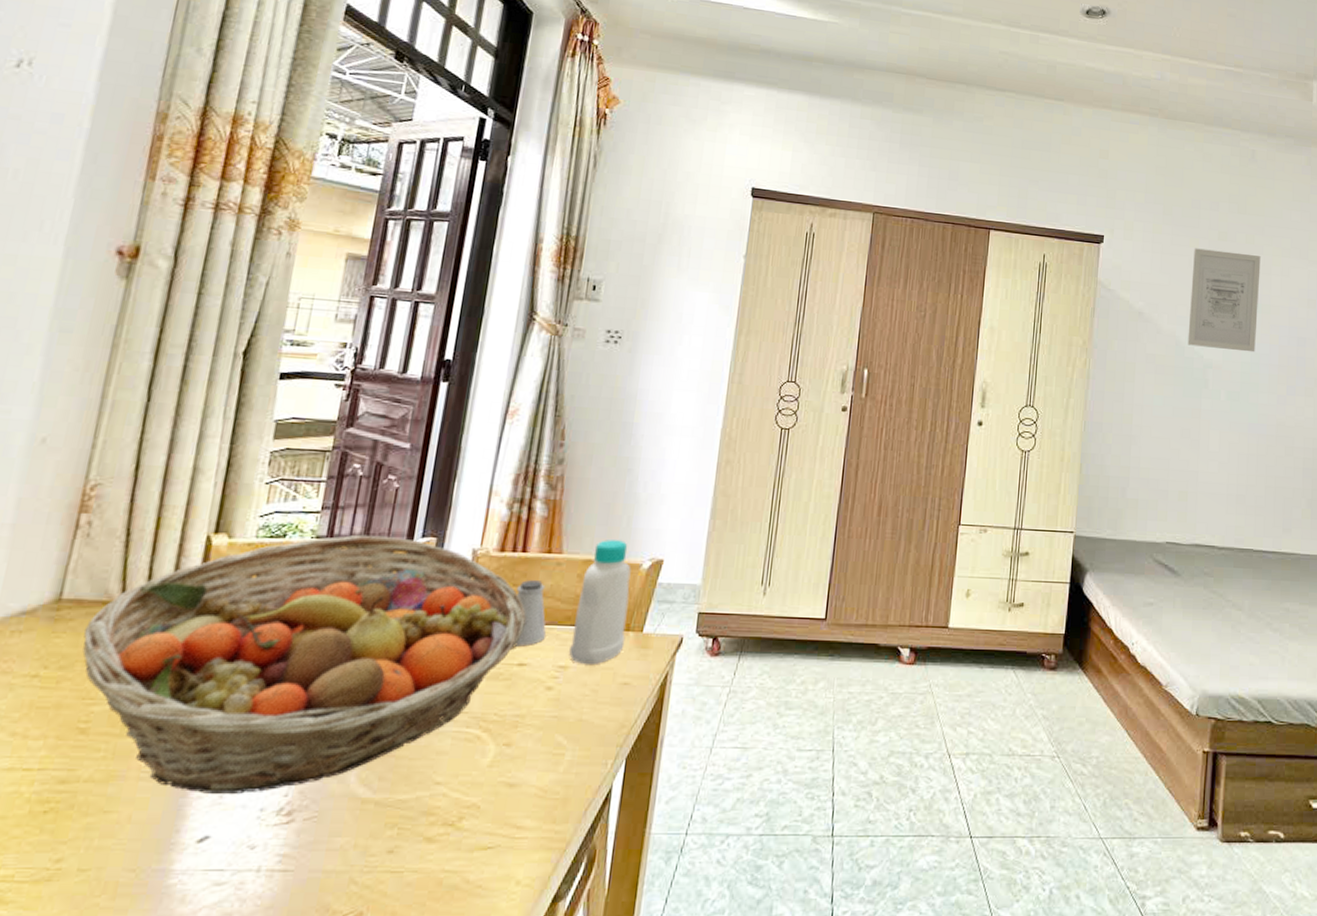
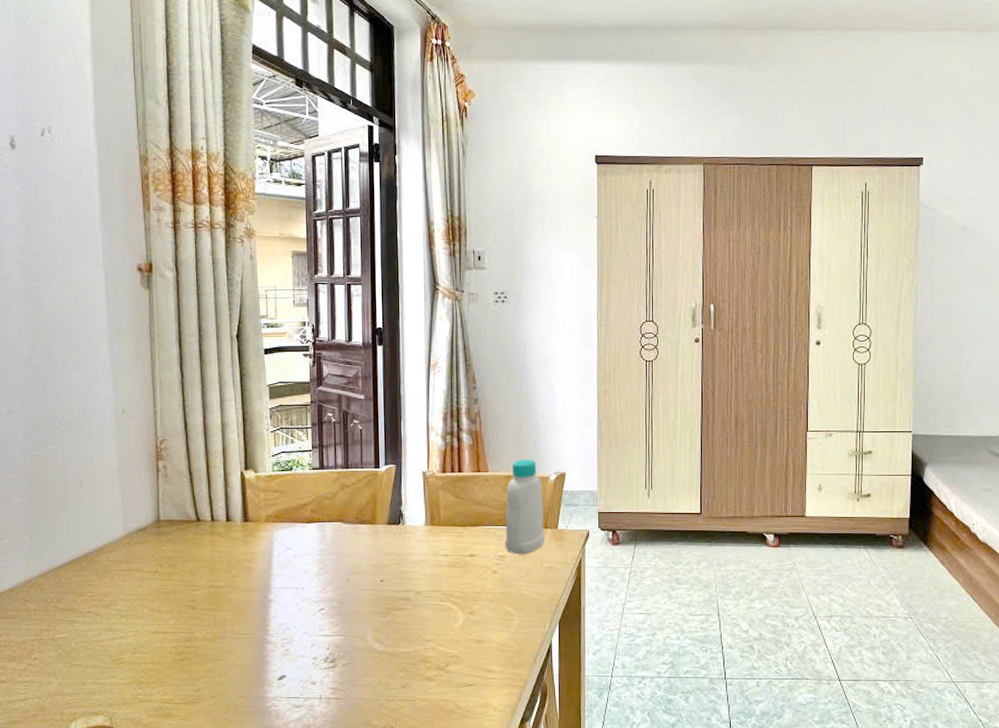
fruit basket: present [82,534,527,795] -> none [178,465,470,649]
saltshaker: present [515,580,547,647] -> none [459,493,487,542]

